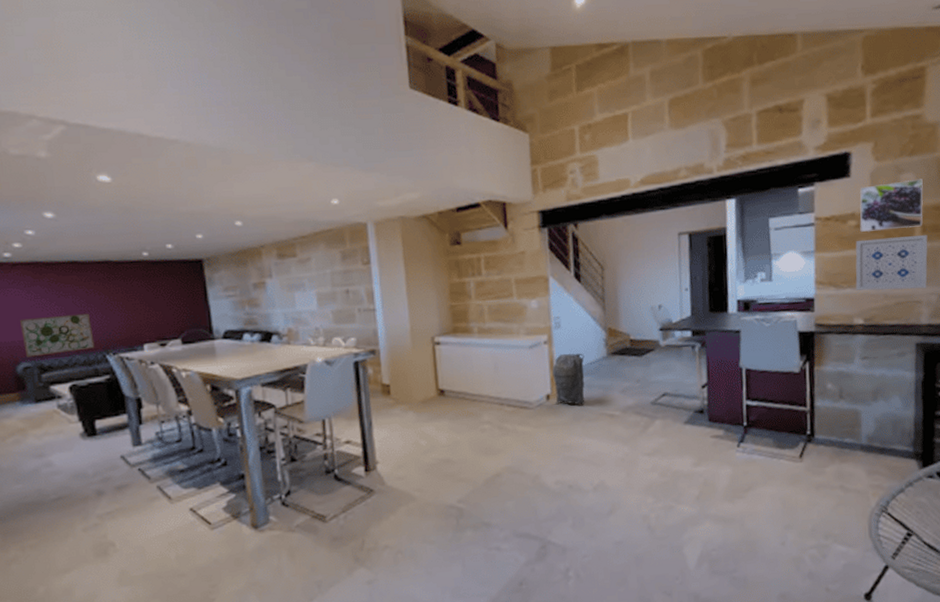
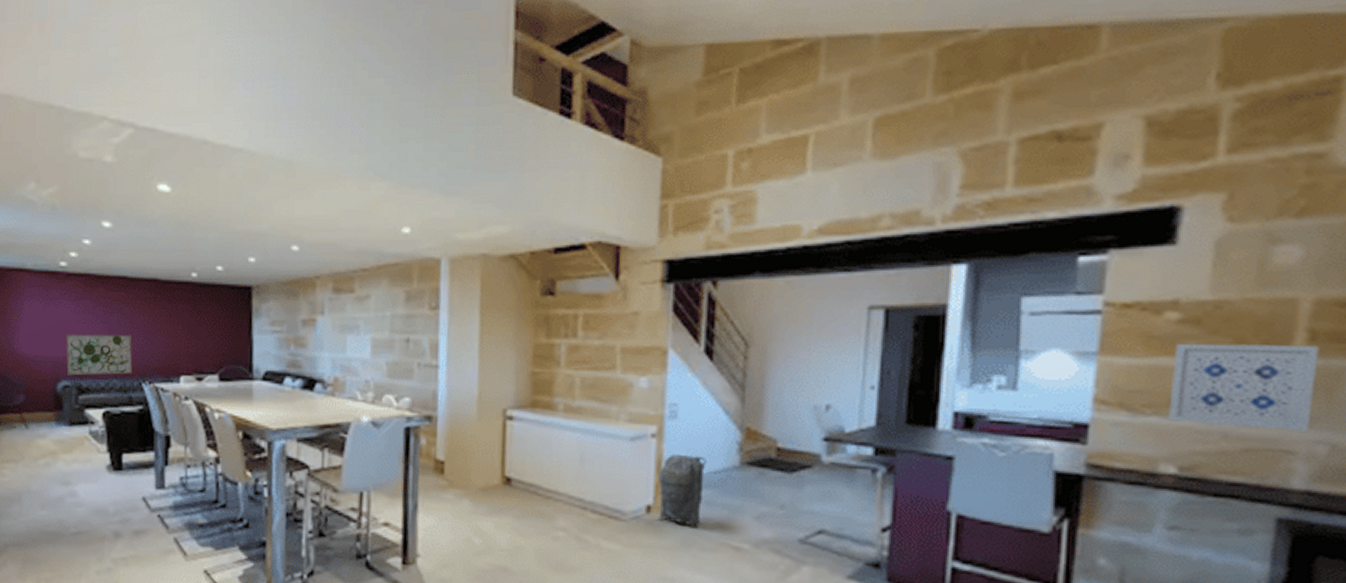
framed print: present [860,179,923,233] -> none [1186,255,1319,333]

